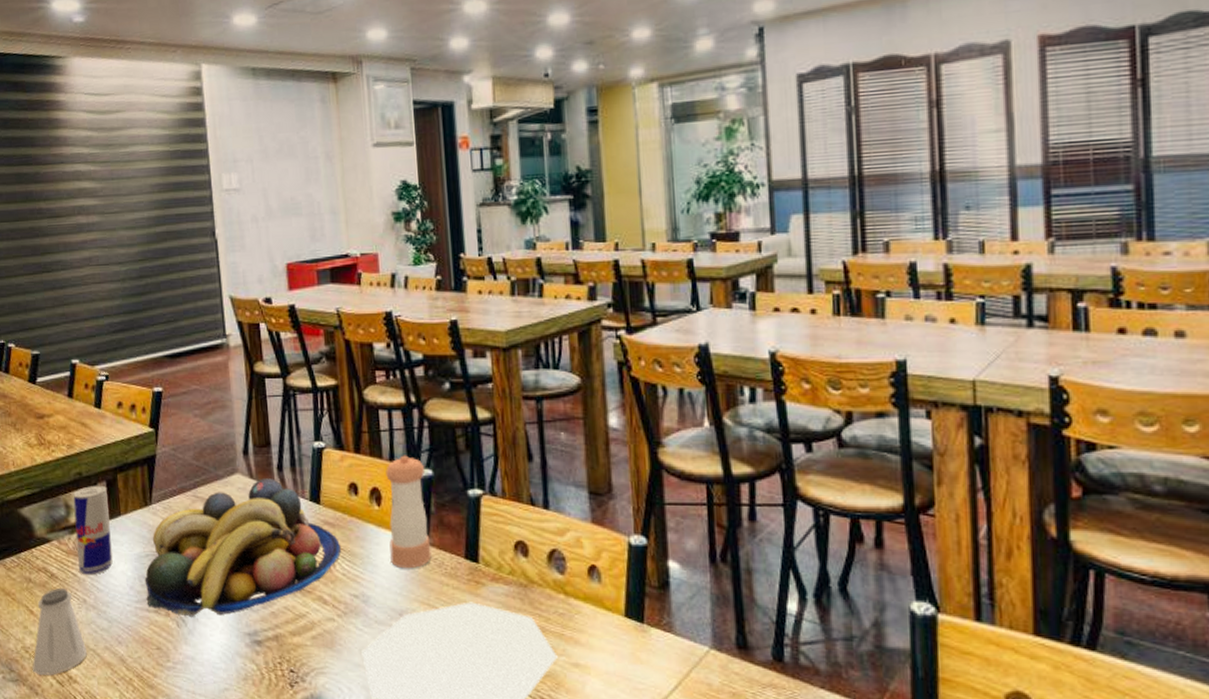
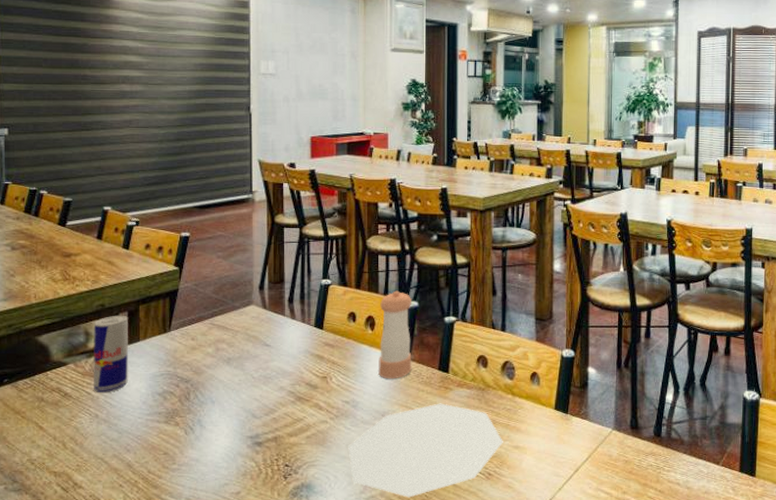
saltshaker: present [32,588,87,675] -> none [36,406,94,483]
fruit bowl: present [144,478,341,617] -> none [158,309,337,425]

